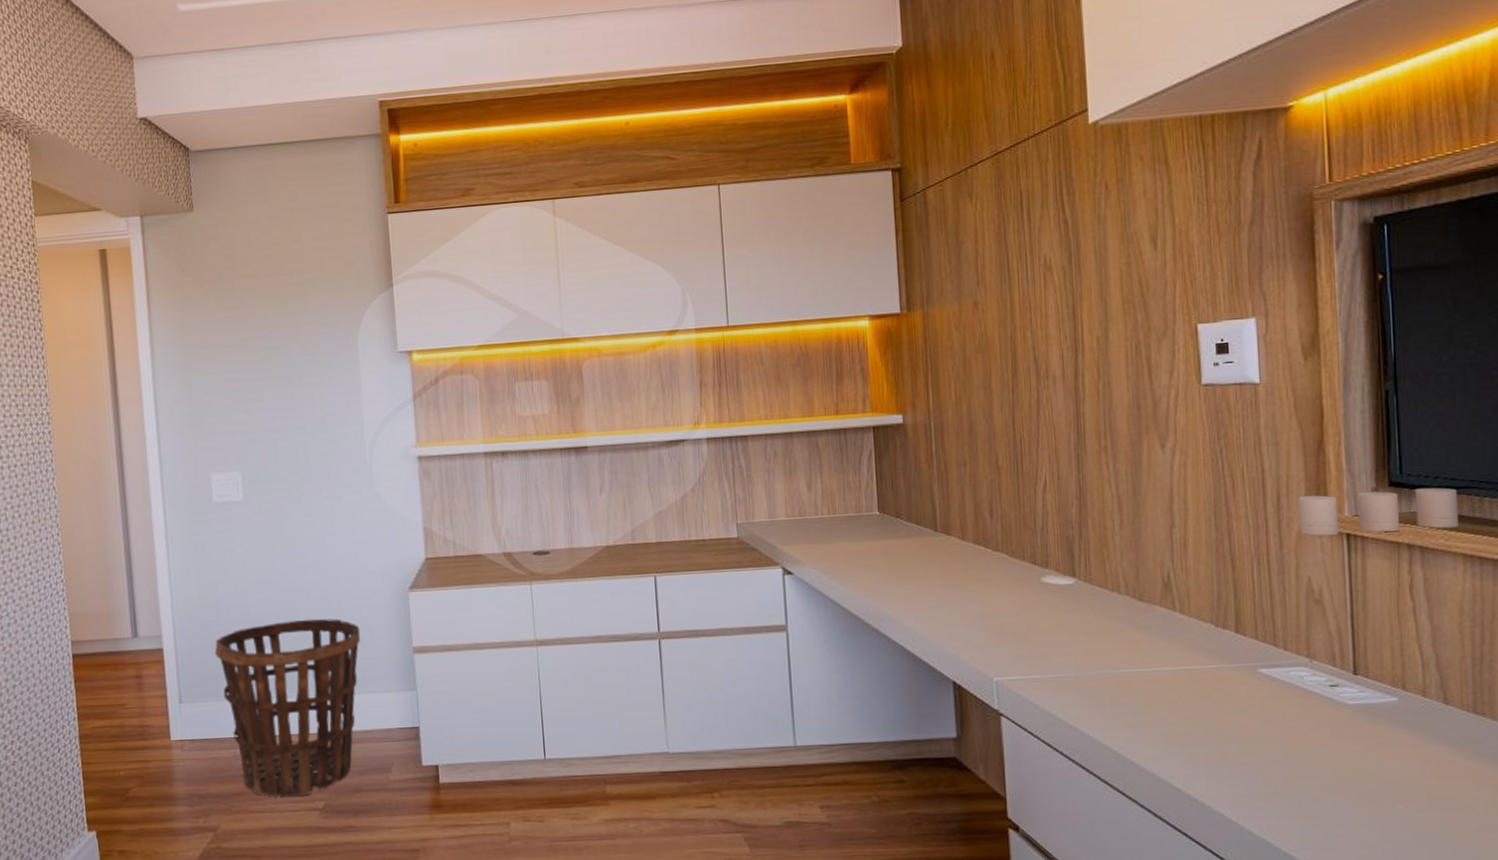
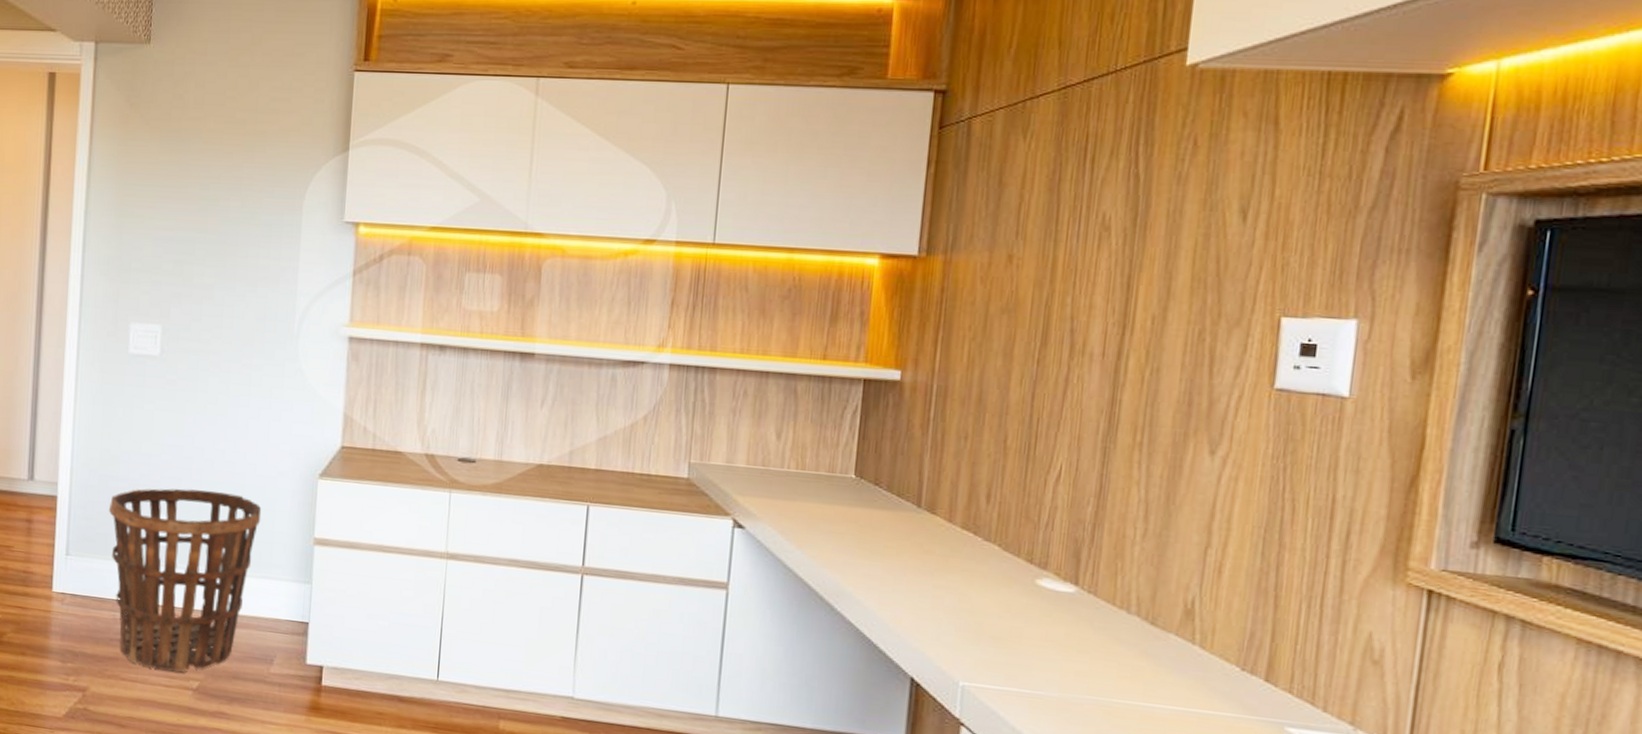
candle: present [1298,487,1458,537] -> none [1368,537,1584,606]

